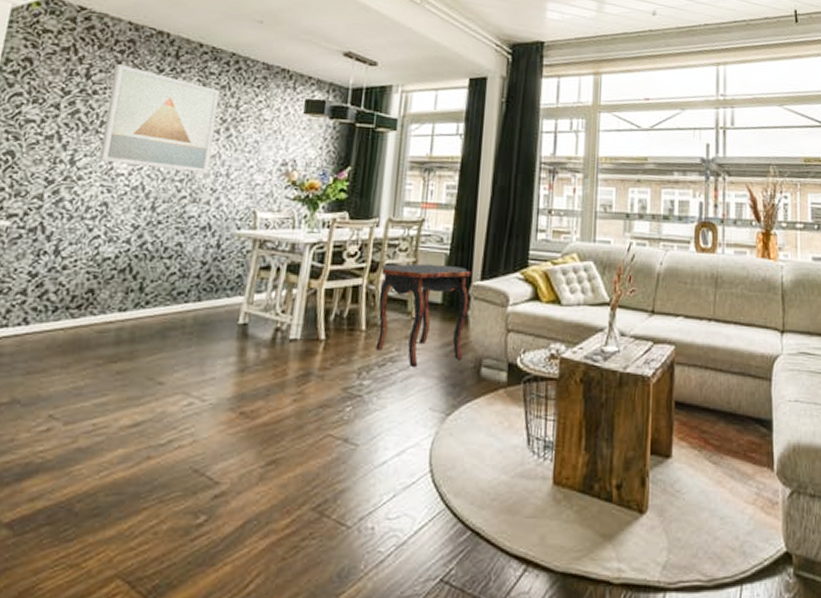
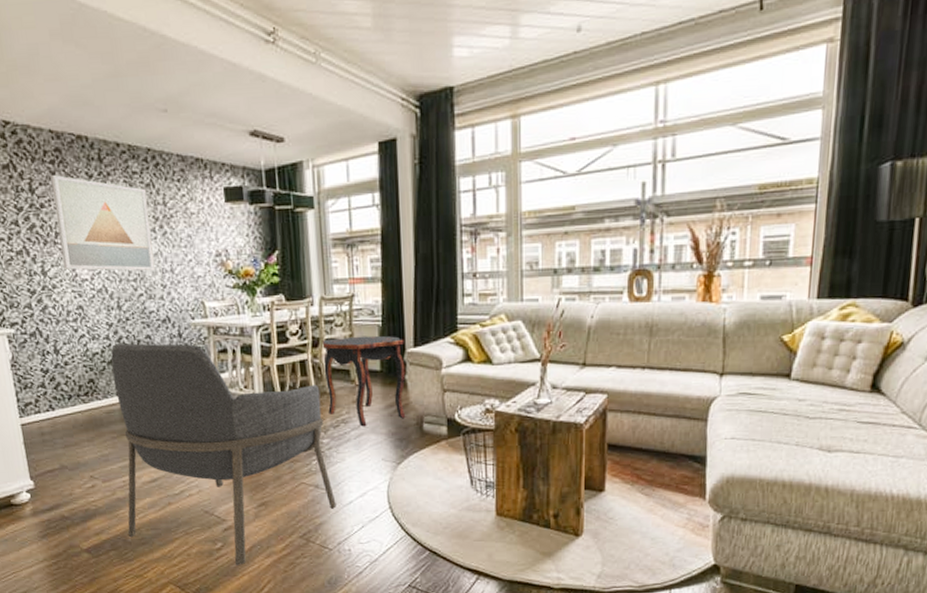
armchair: none [78,249,370,550] -> present [111,343,336,565]

